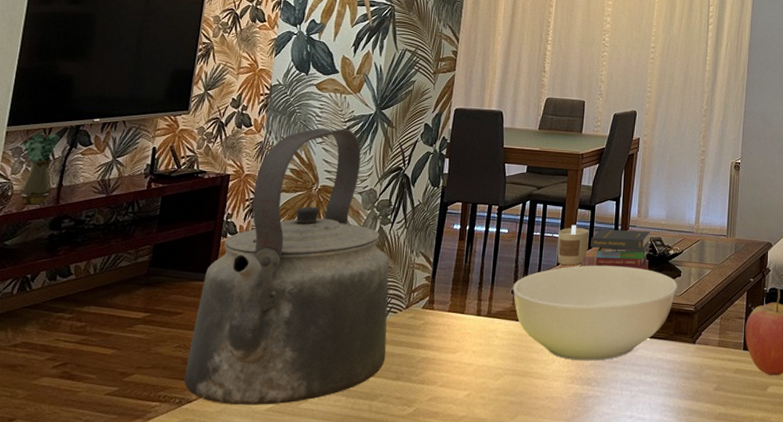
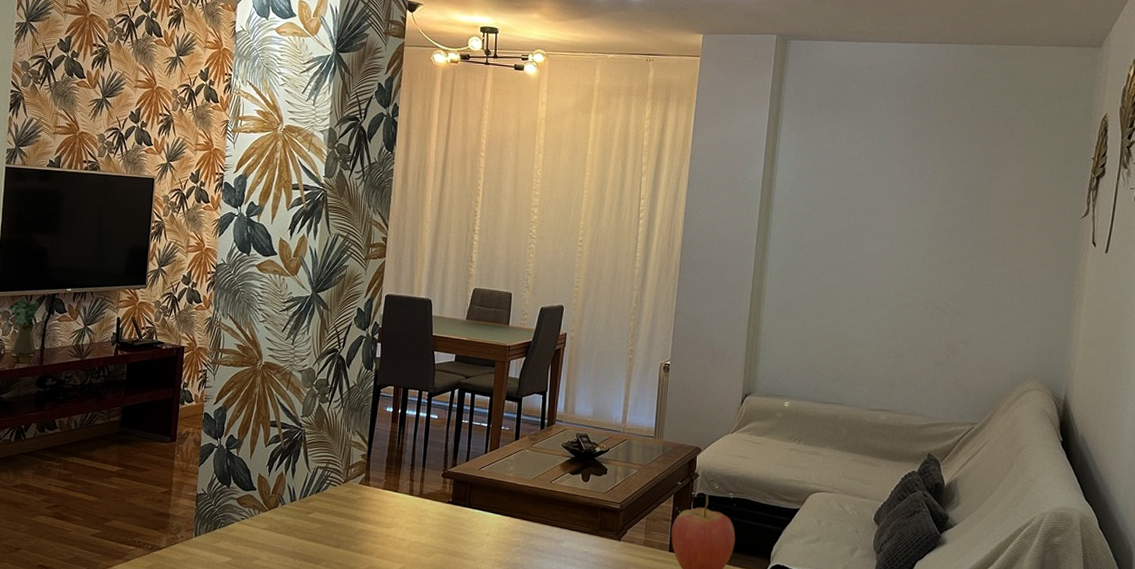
kettle: present [183,128,389,406] -> none [153,307,329,559]
bowl: present [512,266,678,361] -> none [442,455,604,548]
candle: present [557,225,589,266] -> none [485,415,516,455]
books: present [581,229,650,271] -> none [508,422,577,466]

